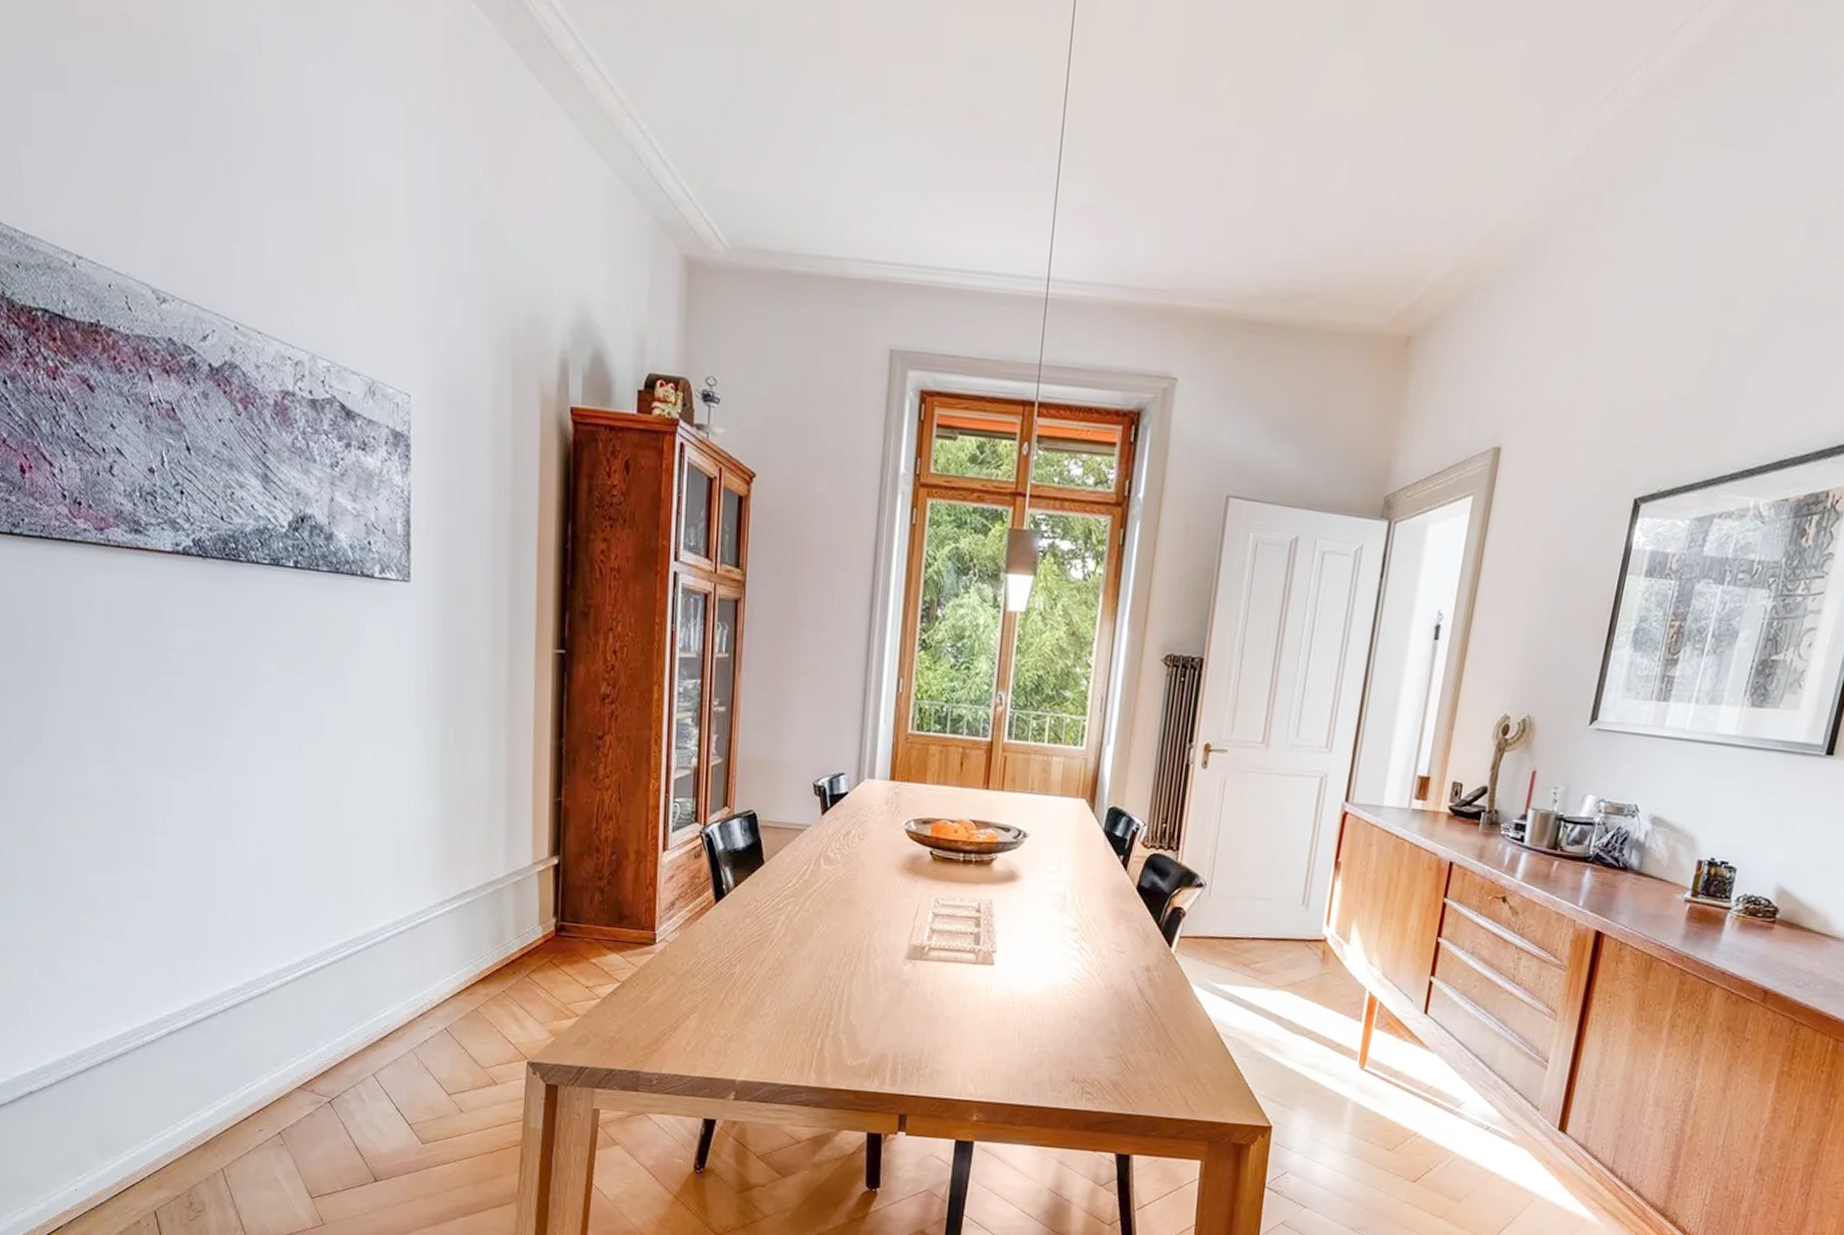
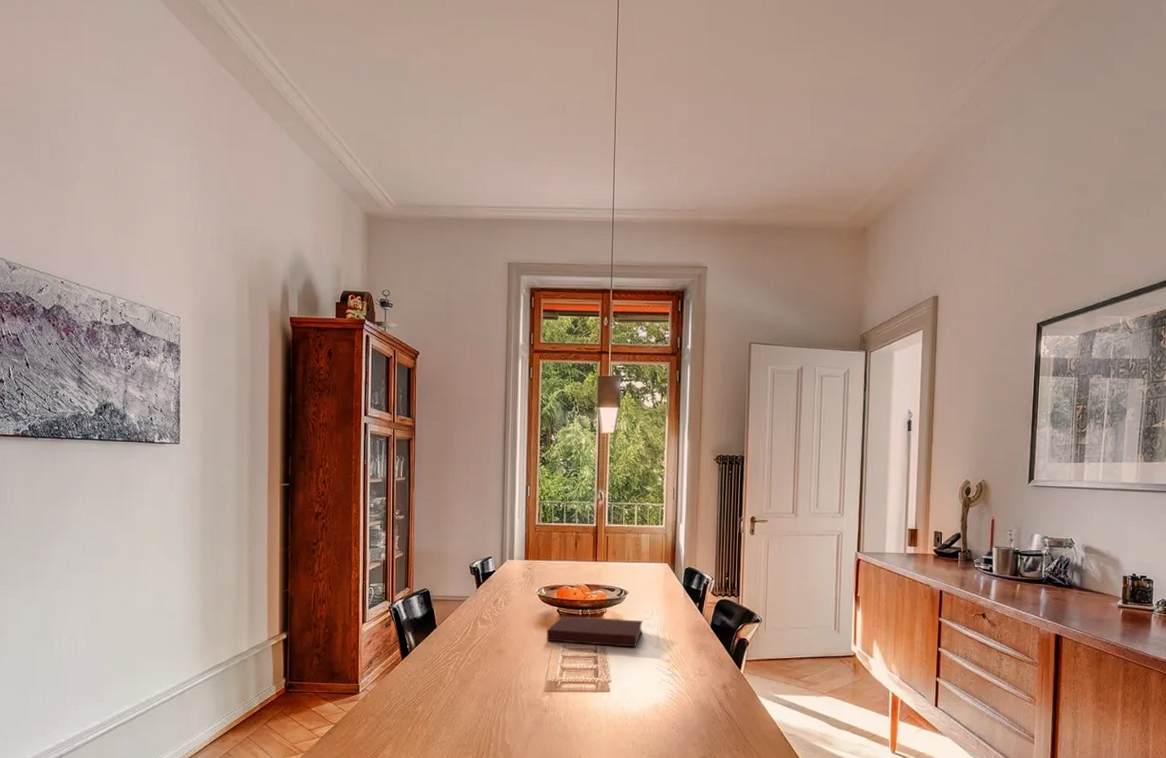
notebook: none [913,859,1046,909] -> present [546,615,643,648]

